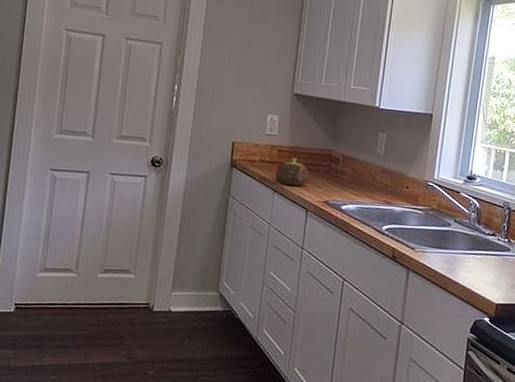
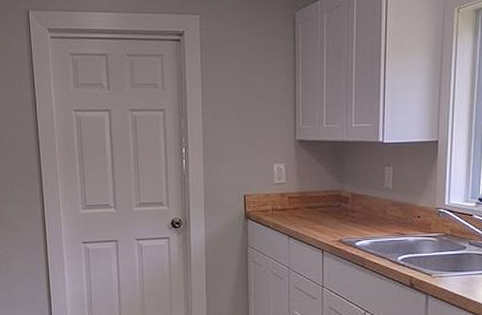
teapot: present [275,157,309,186] -> none [289,202,321,229]

